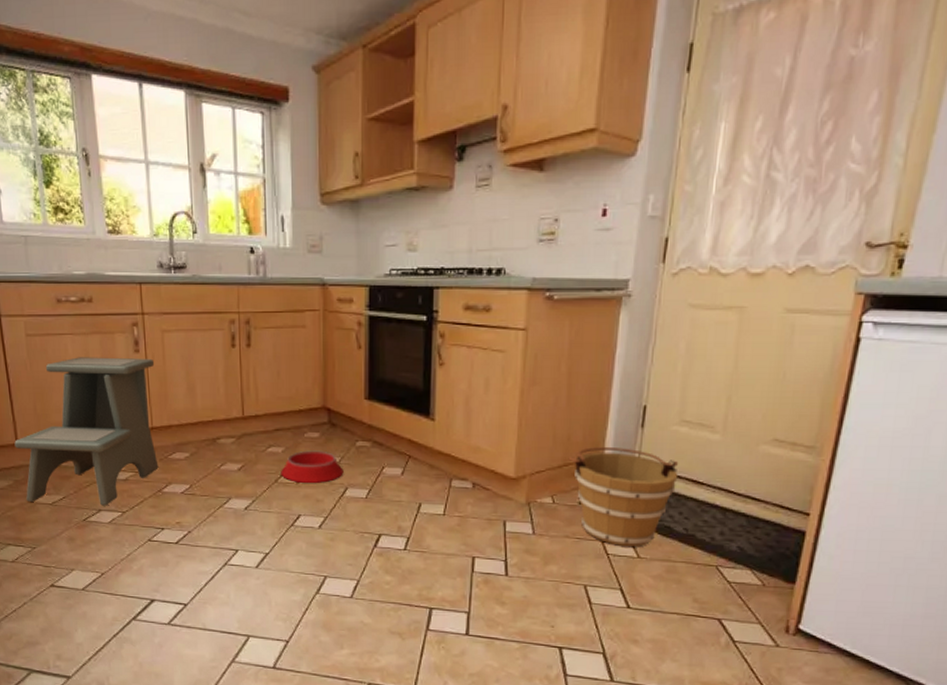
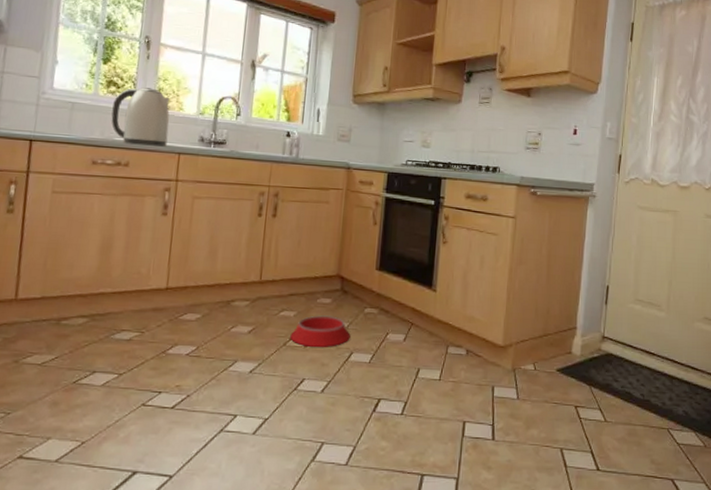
step stool: present [14,357,159,506] -> none [12,216,181,367]
kettle: none [64,211,126,277] -> present [111,87,170,147]
bucket: present [568,447,679,548] -> none [547,320,635,412]

